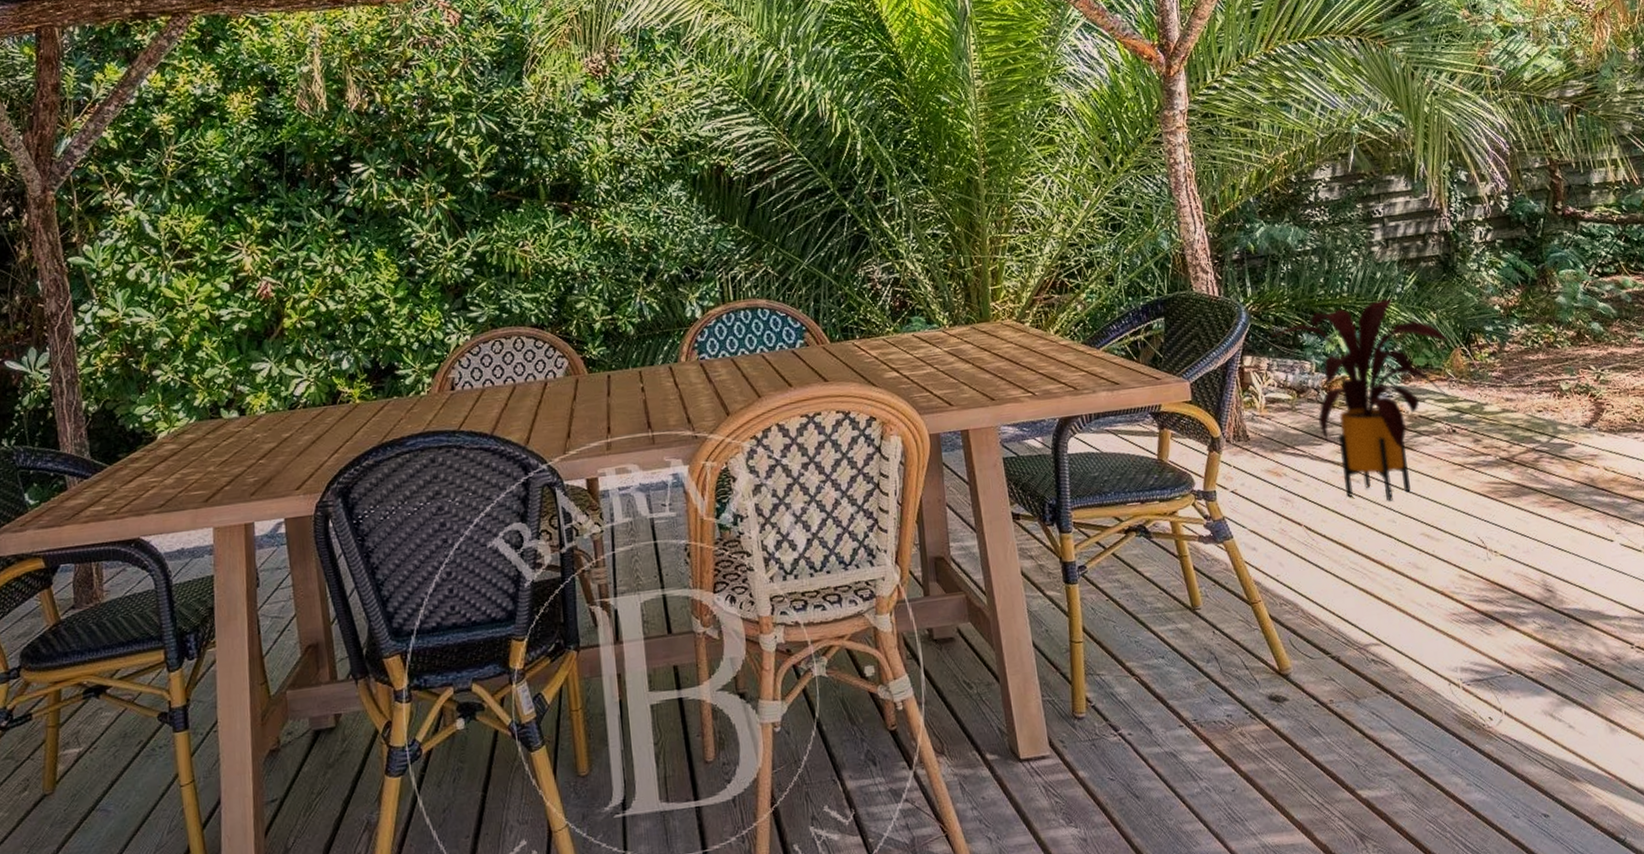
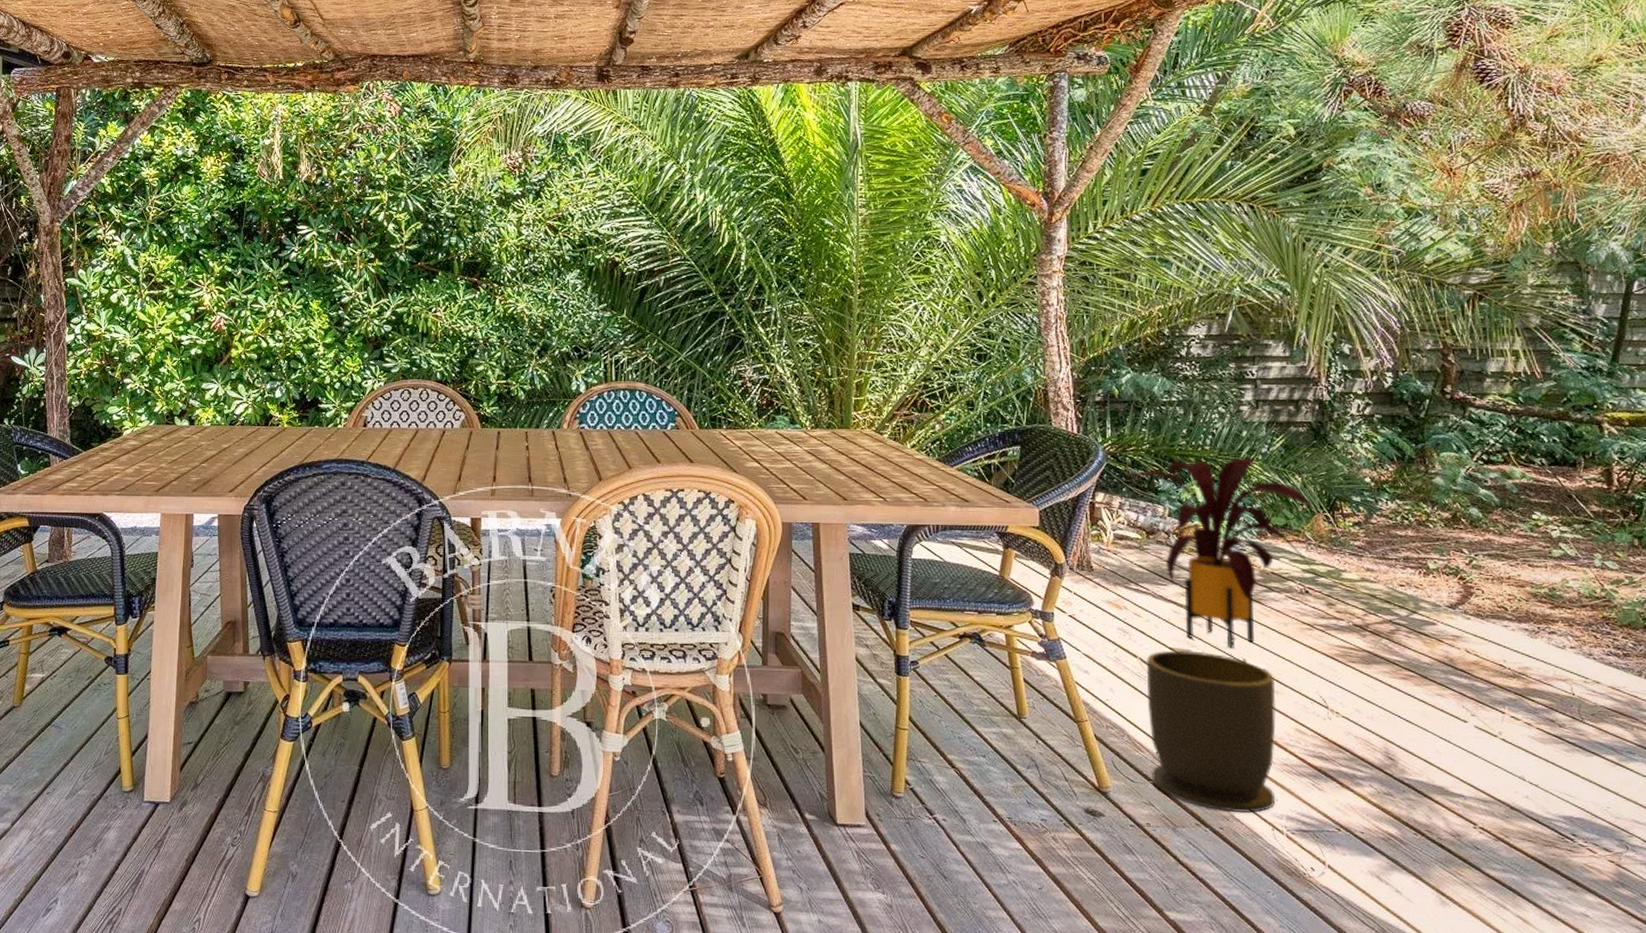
planter pot: none [1311,508,1449,674] -> present [1147,650,1276,814]

